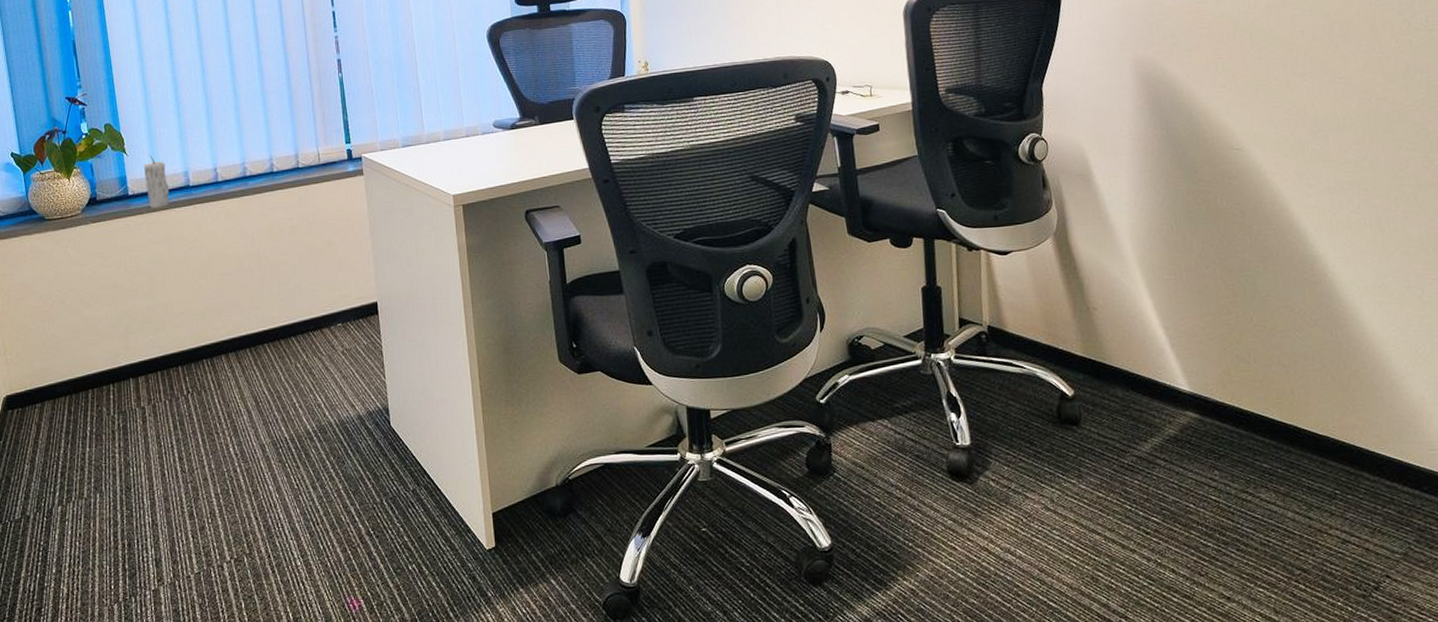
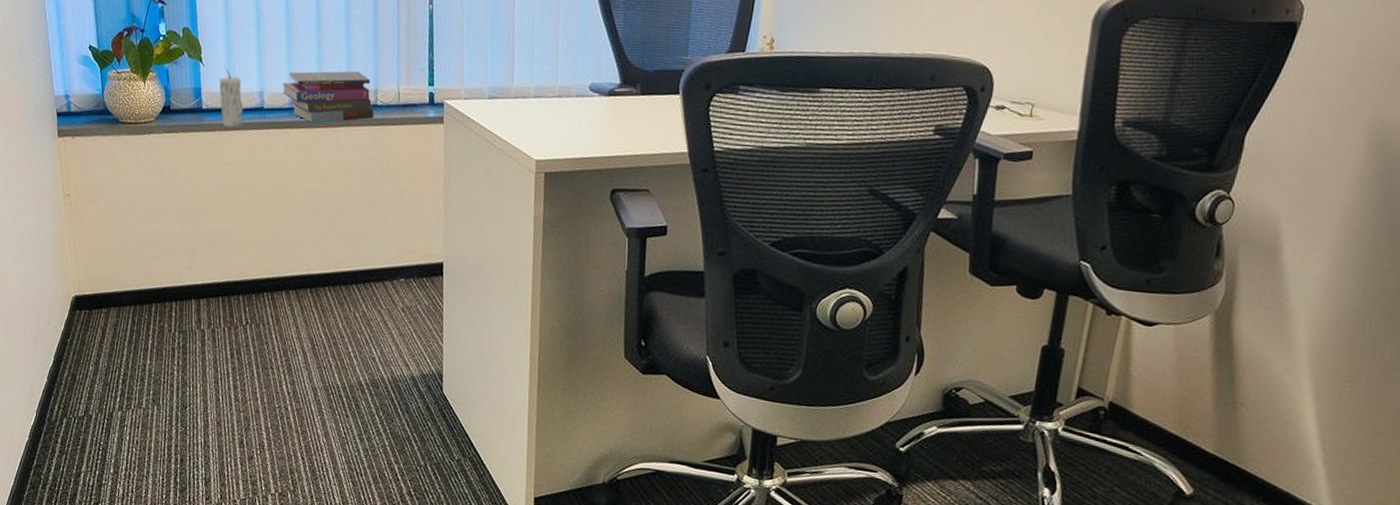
books: none [206,140,297,194] -> present [282,71,374,124]

